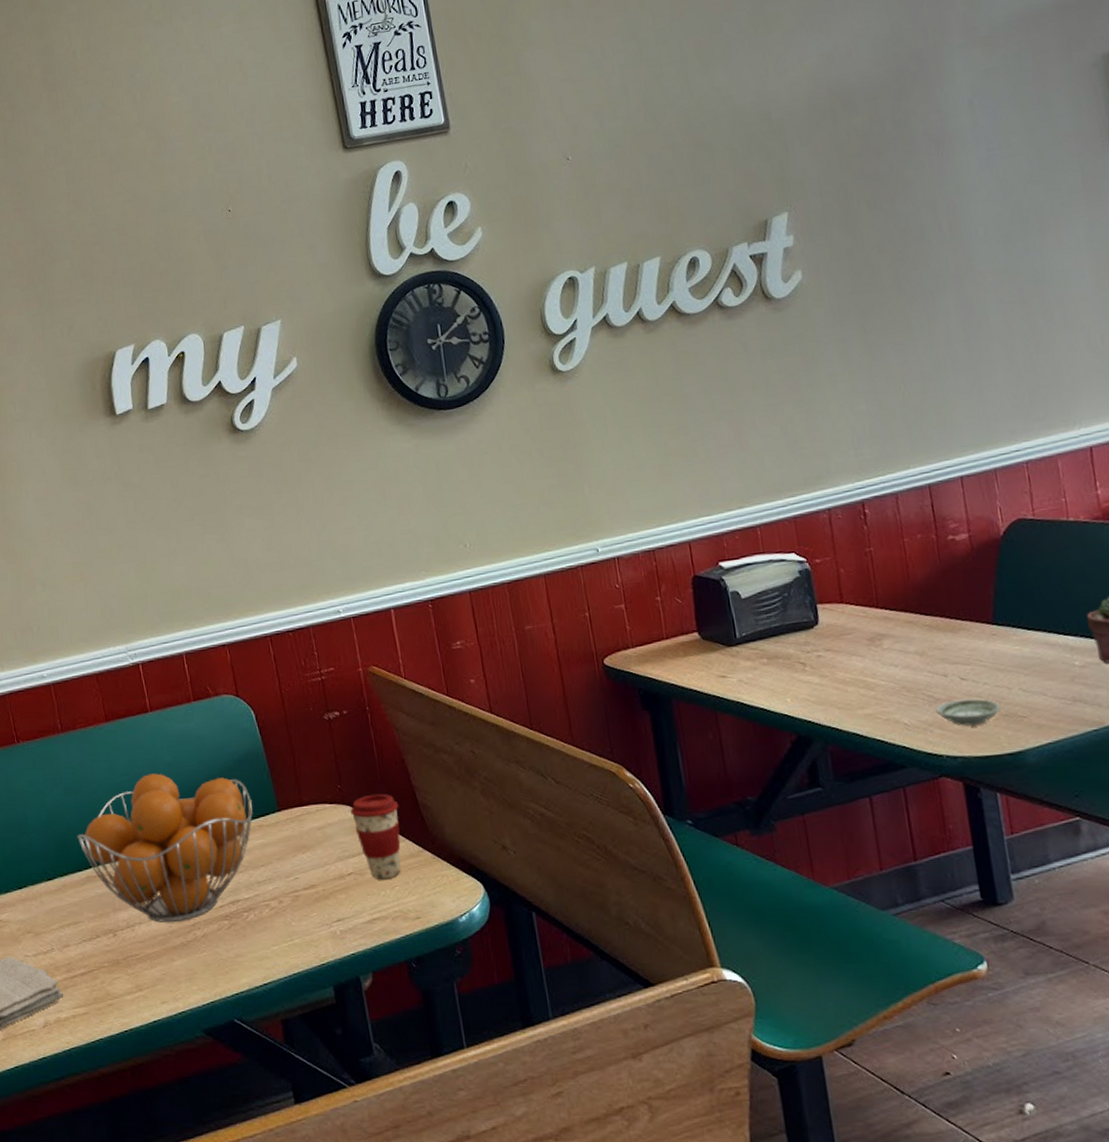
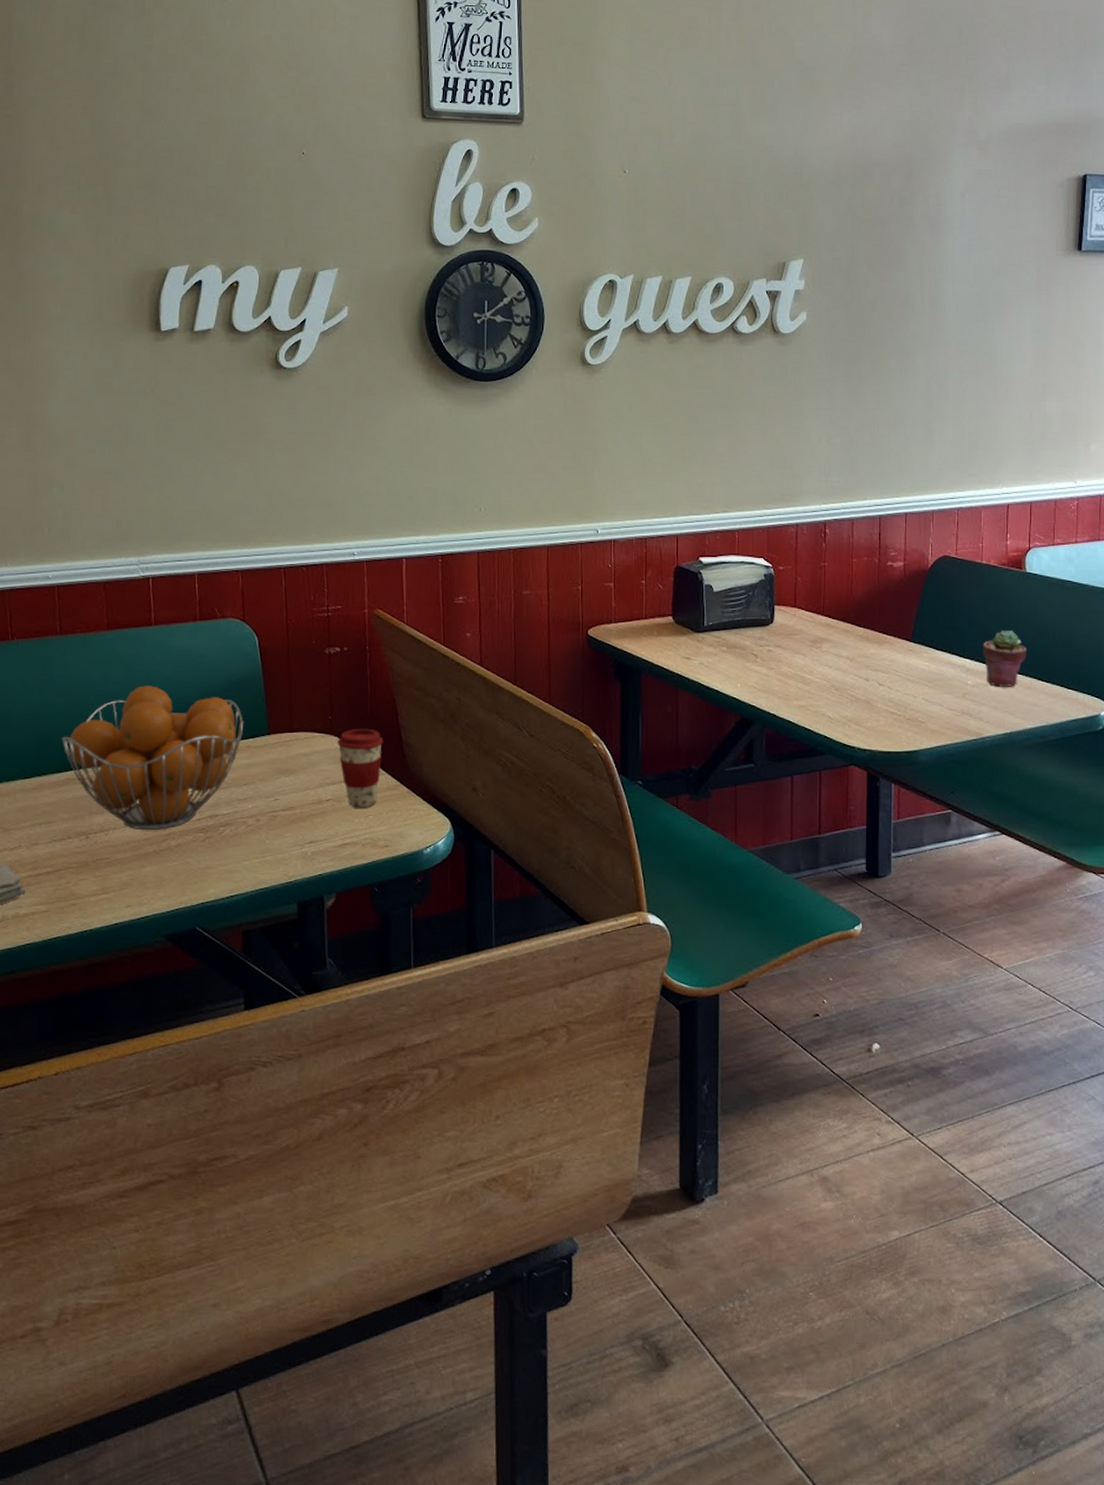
saucer: present [936,698,1001,726] -> none [856,702,906,725]

